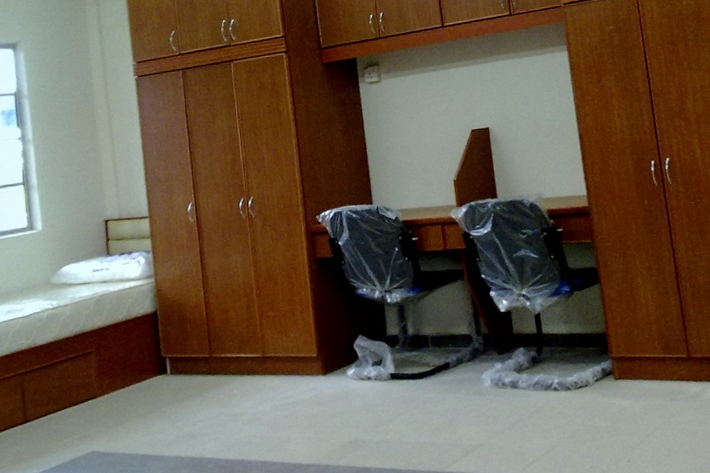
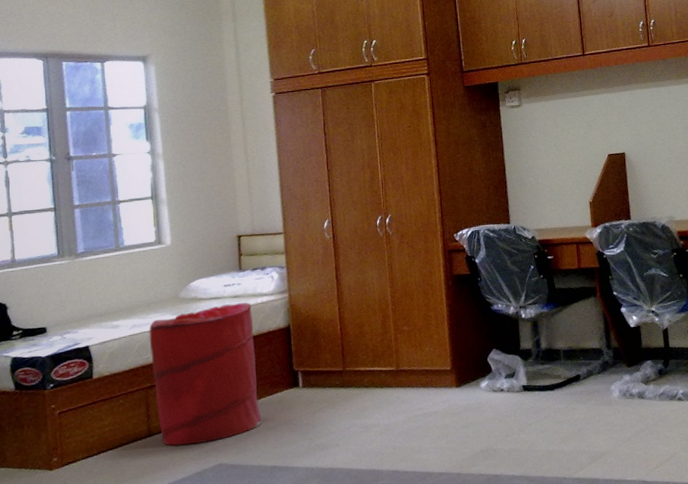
laundry hamper: none [23,287,132,433] -> present [149,302,262,446]

